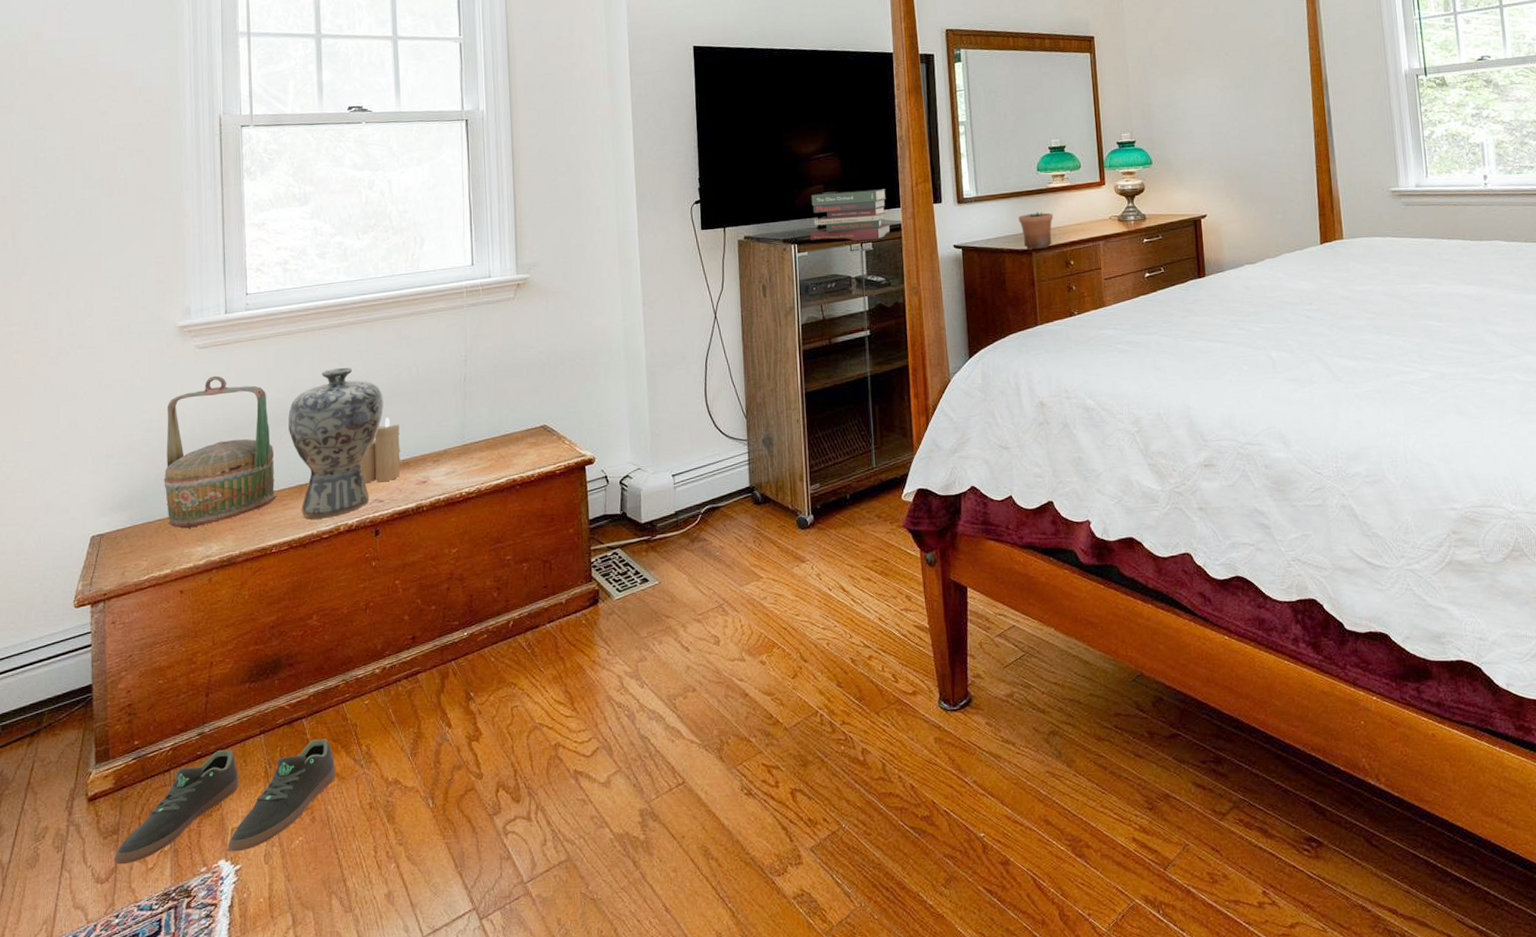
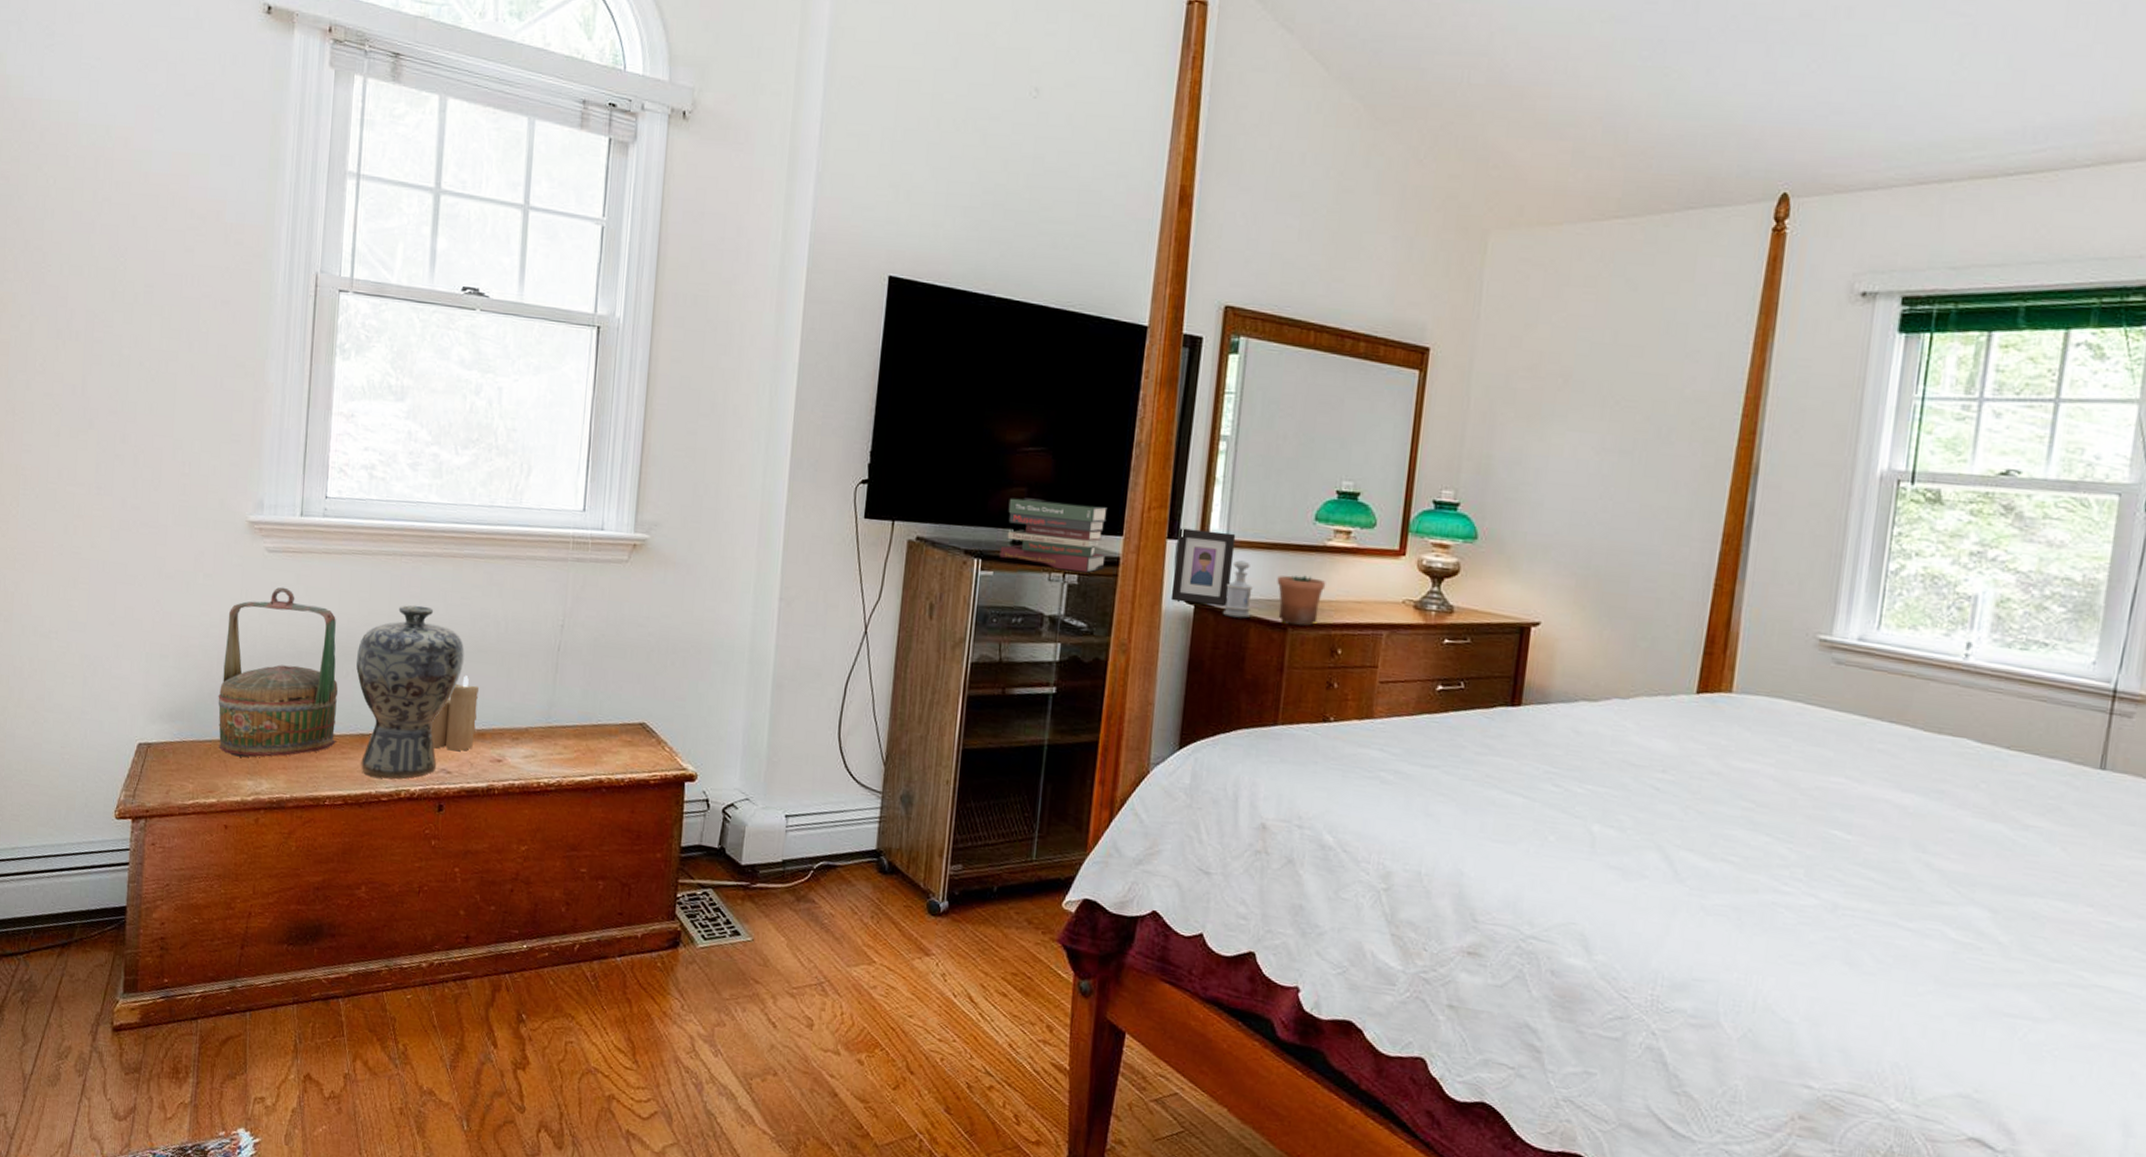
shoe: present [114,738,336,865] -> none [133,1010,369,1125]
picture frame: none [941,191,986,249] -> present [1170,528,1236,607]
perfume bottle: none [982,209,1004,253] -> present [1222,560,1253,619]

